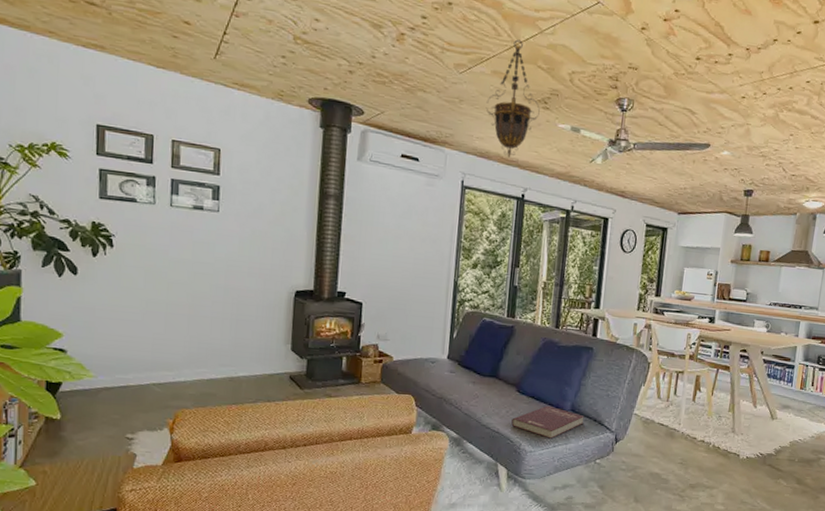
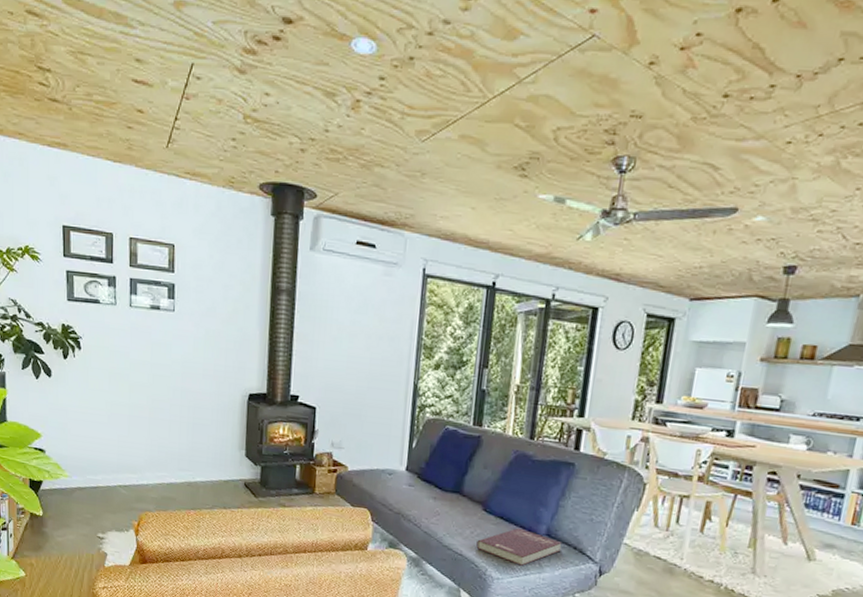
hanging lantern: present [486,39,540,157] -> none [451,93,517,238]

